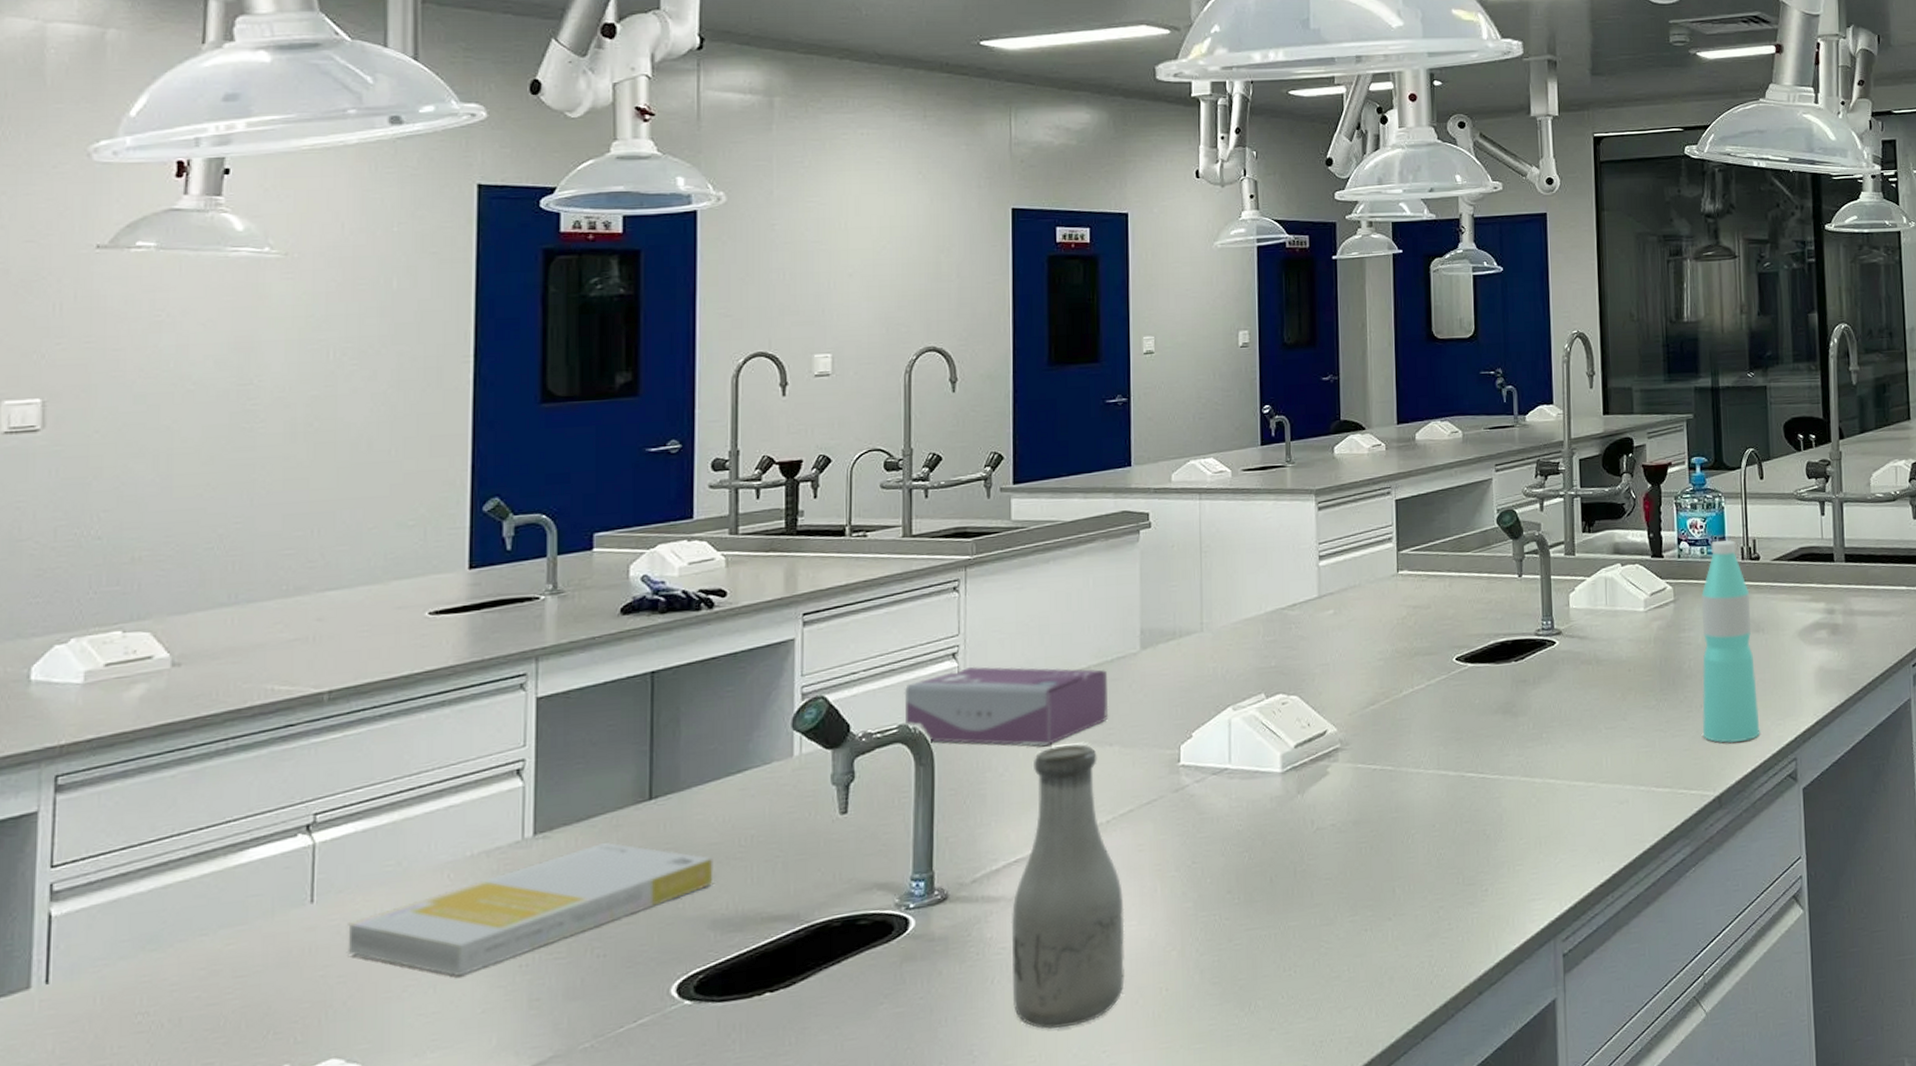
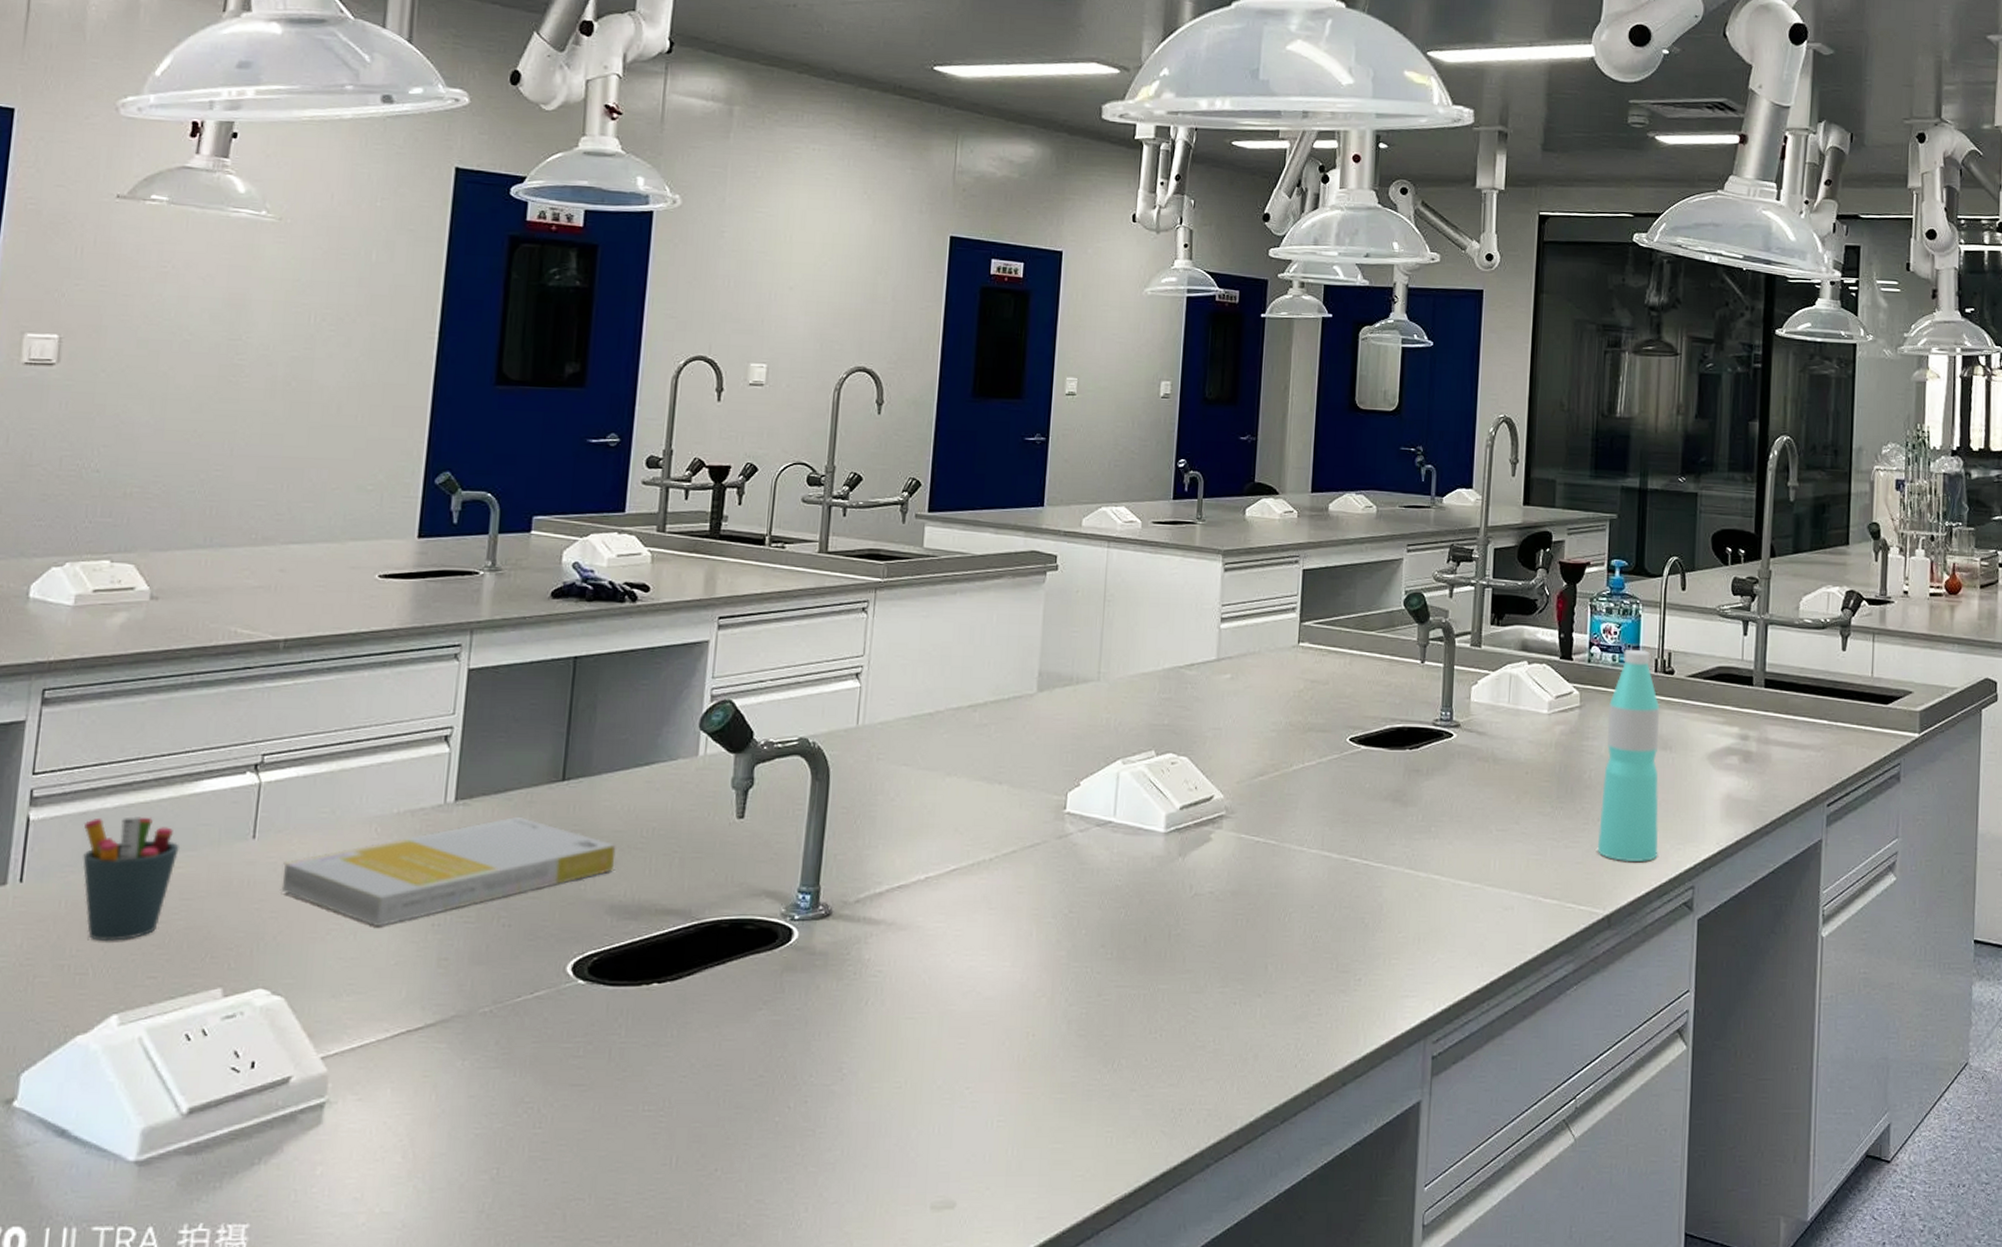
pen holder: none [115,895,227,1034] -> present [83,815,179,941]
tissue box: present [904,666,1109,746] -> none [806,688,1002,776]
bottle: present [1011,744,1125,1029] -> none [884,777,999,1059]

